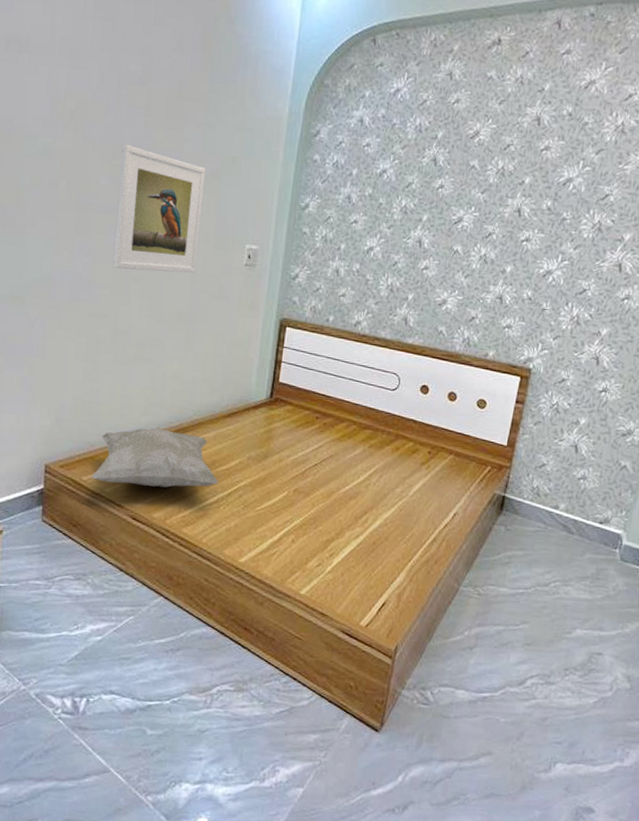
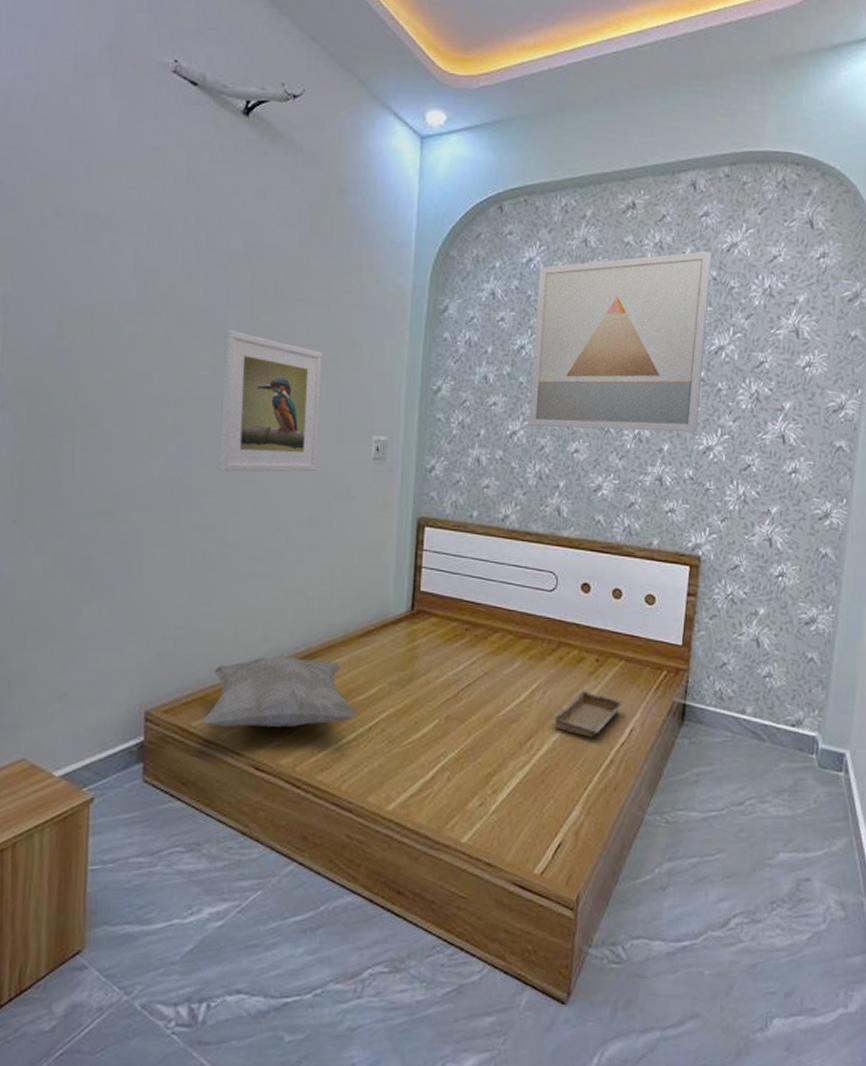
wall art: none [385,87,570,257] -> present [529,250,712,433]
tray: none [387,477,450,518] -> present [553,690,624,738]

